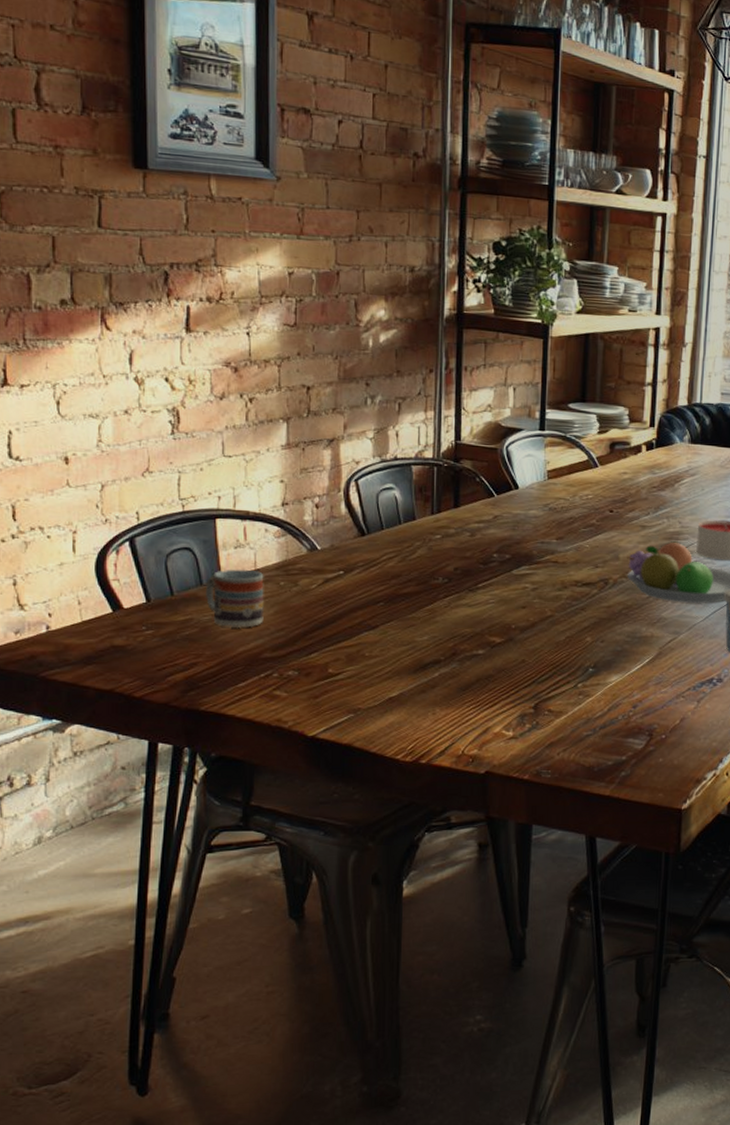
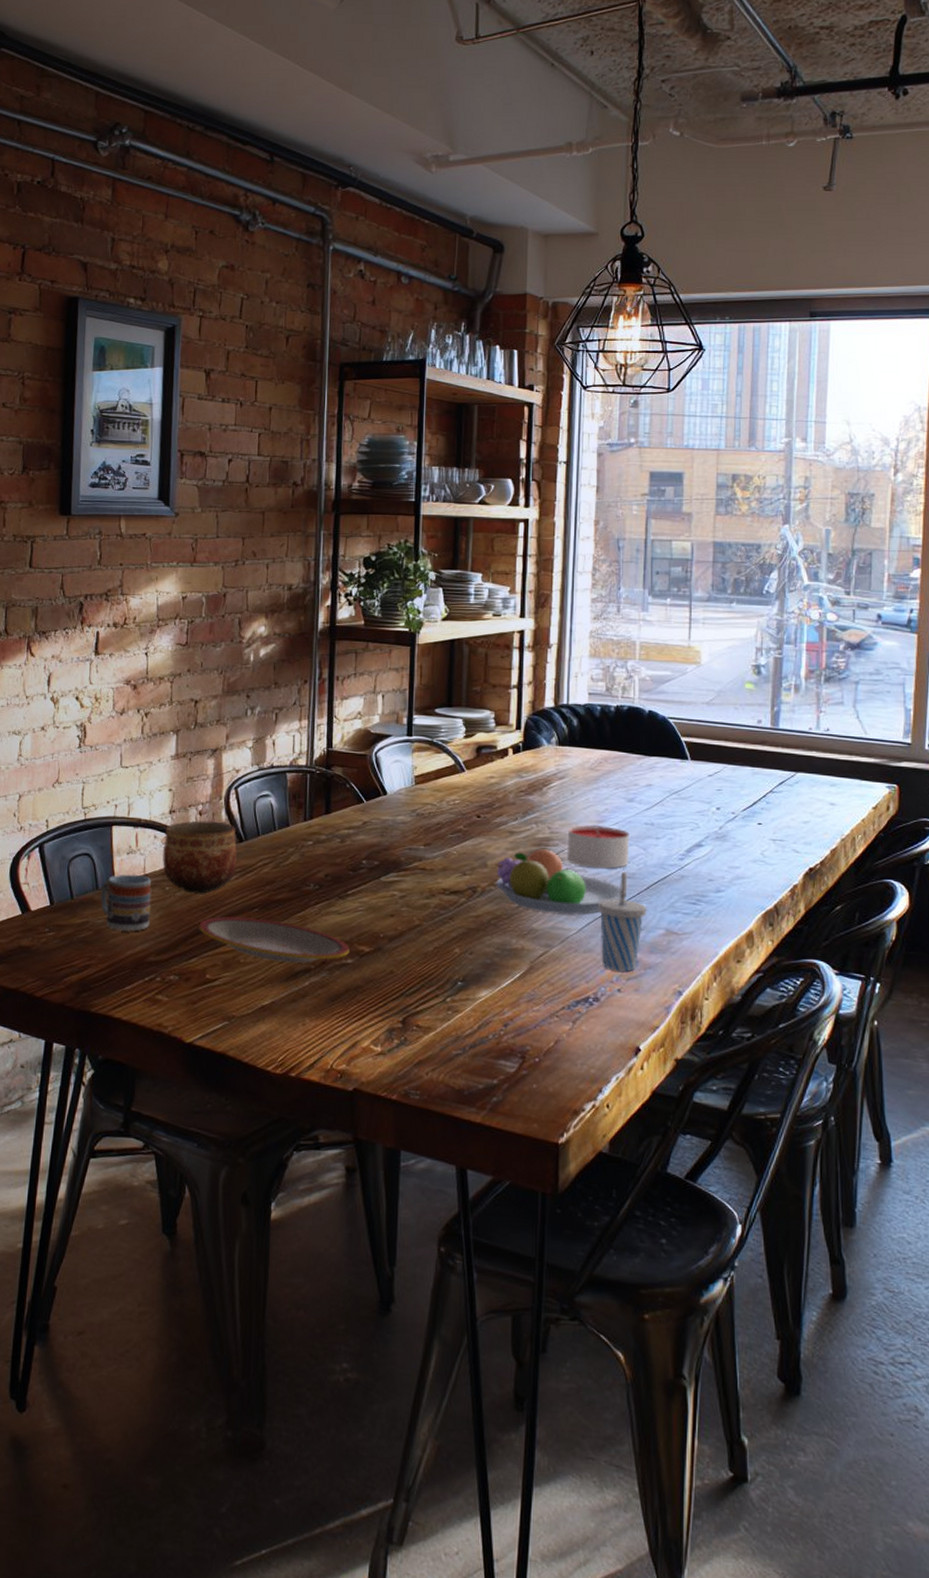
bowl: none [276,513,359,589] -> present [163,820,237,894]
plate: none [319,611,480,655] -> present [199,916,349,963]

